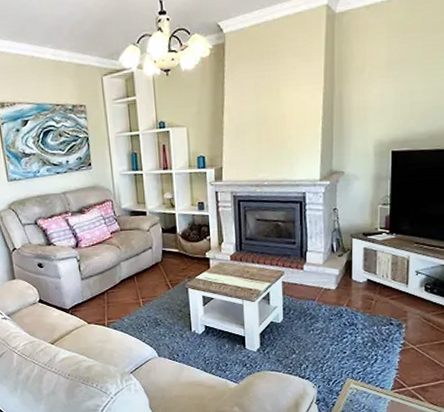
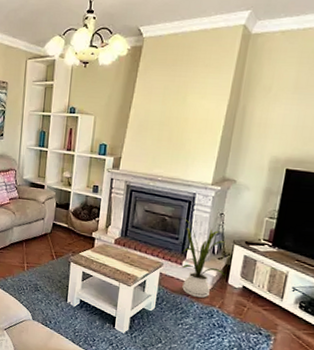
house plant: none [293,219,347,300] -> present [180,216,226,298]

